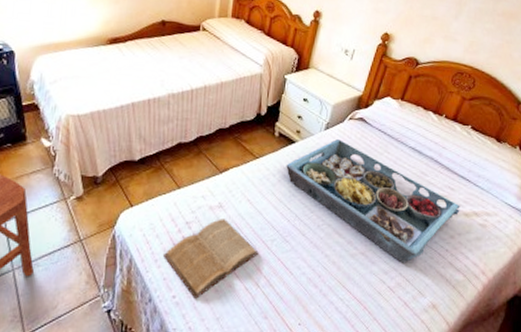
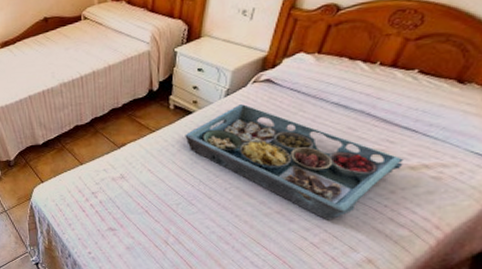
book: present [163,219,259,299] -> none [76,188,165,254]

